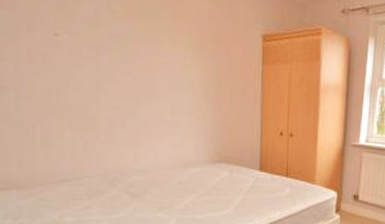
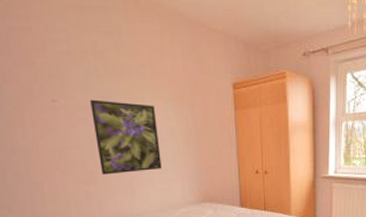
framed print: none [100,37,175,123] -> present [90,99,162,175]

